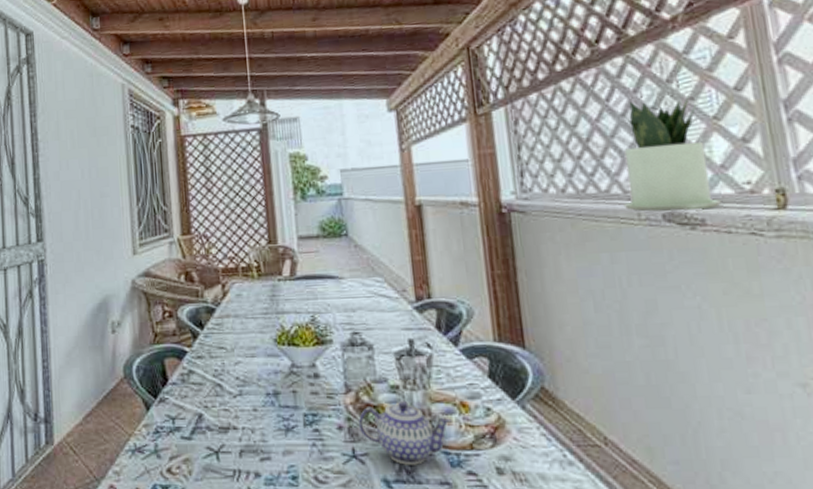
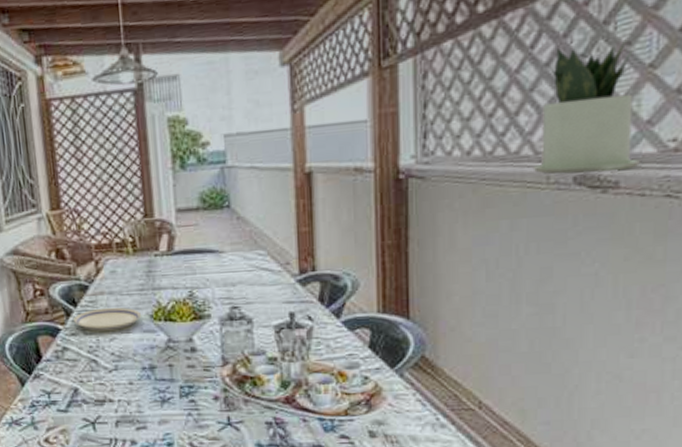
plate: none [200,330,266,355] -> present [74,307,142,332]
teapot: present [359,400,453,465] -> none [235,371,330,431]

